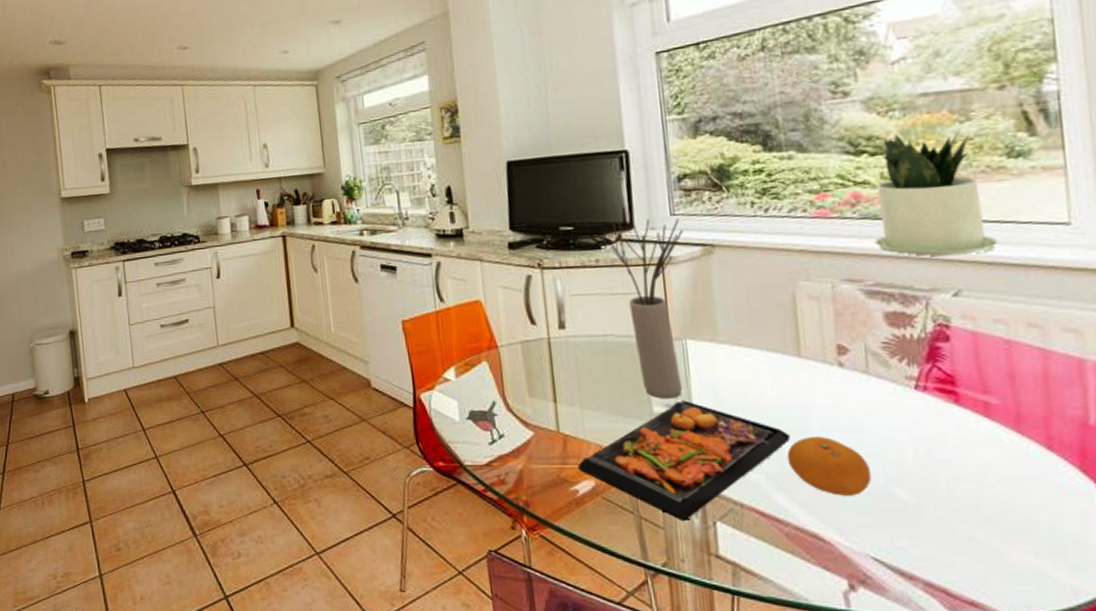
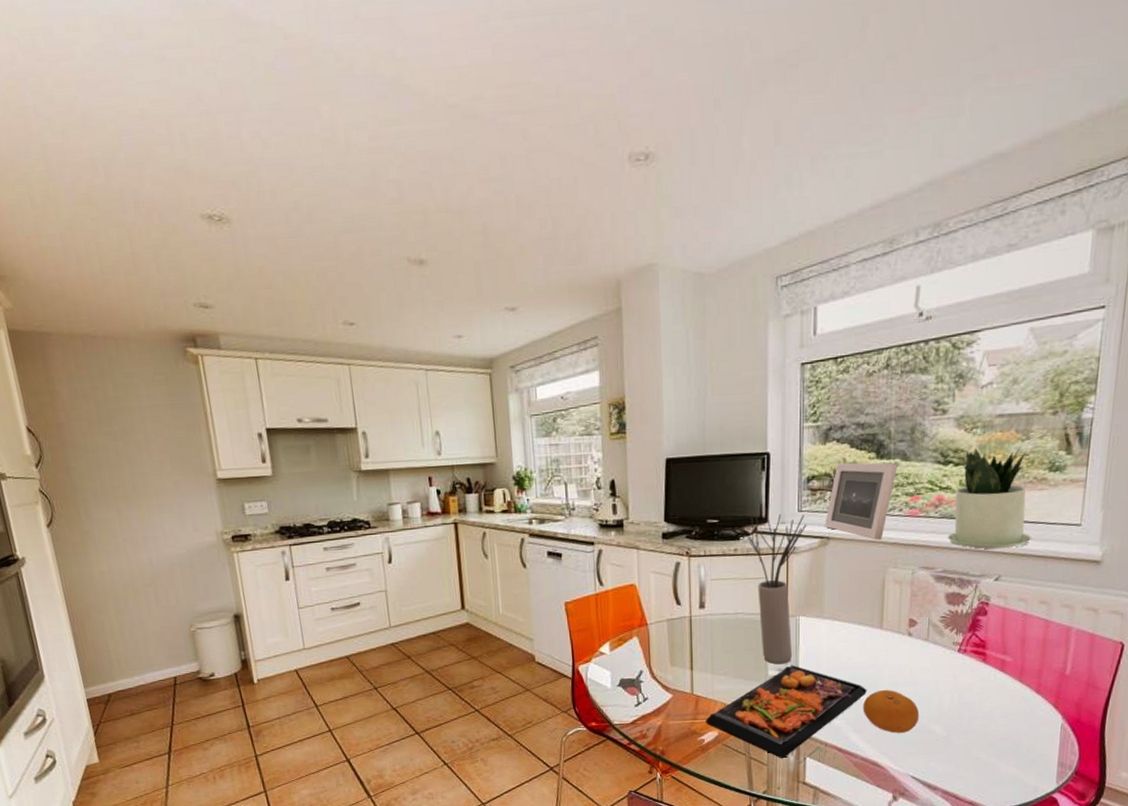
picture frame: none [706,155,794,247] -> present [825,462,898,540]

